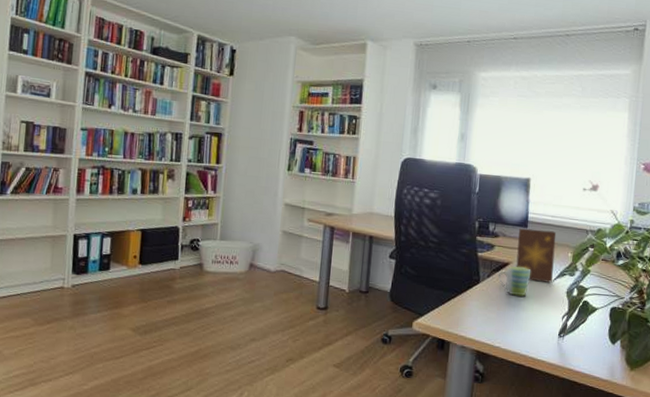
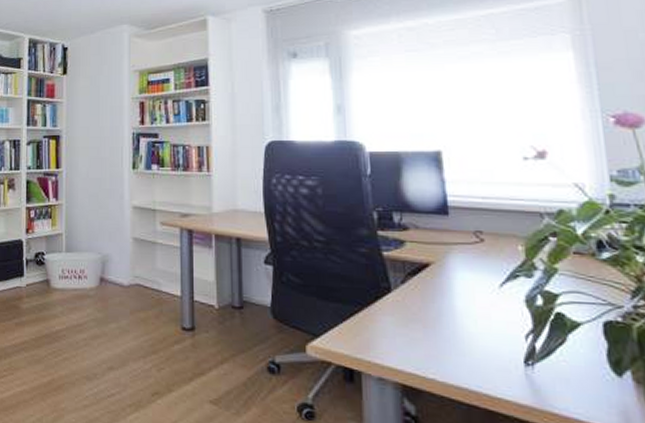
mug: present [498,266,531,297] -> none [416,268,465,309]
book: present [516,228,557,283] -> none [437,216,500,288]

